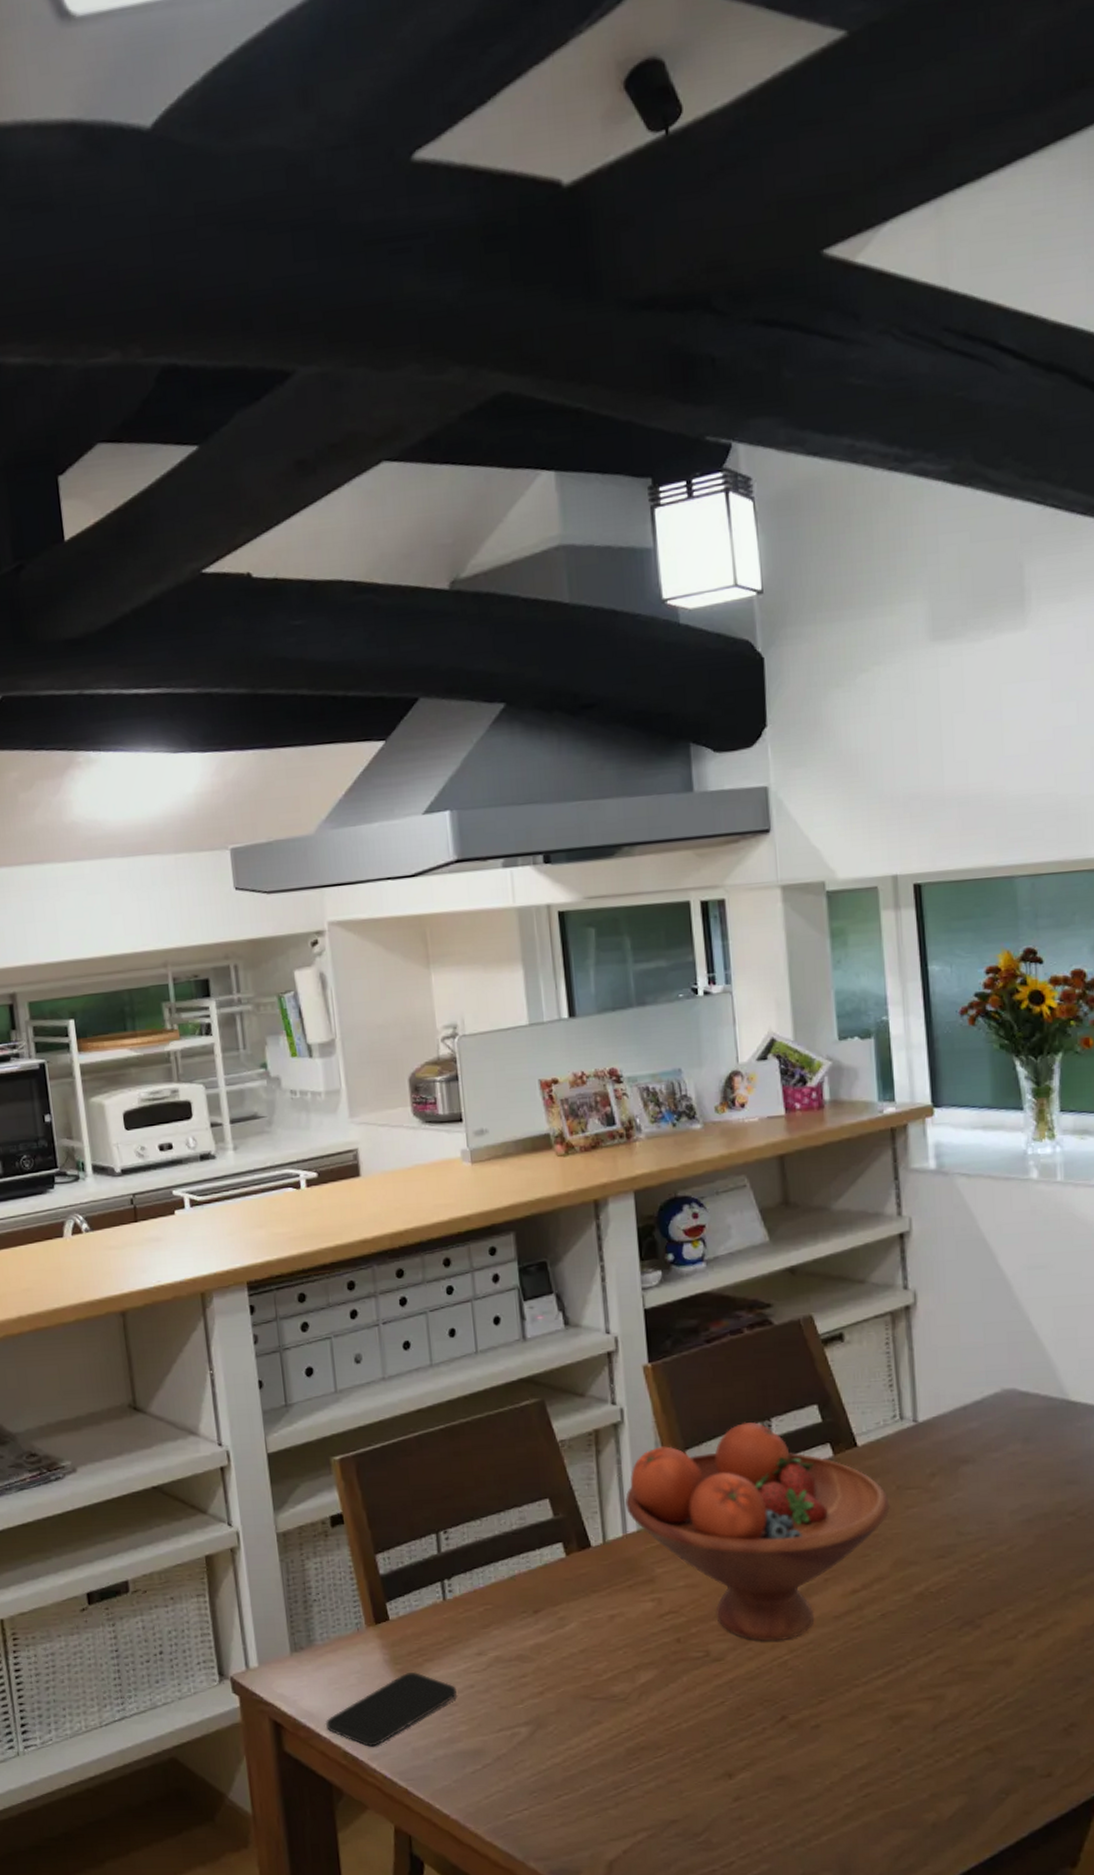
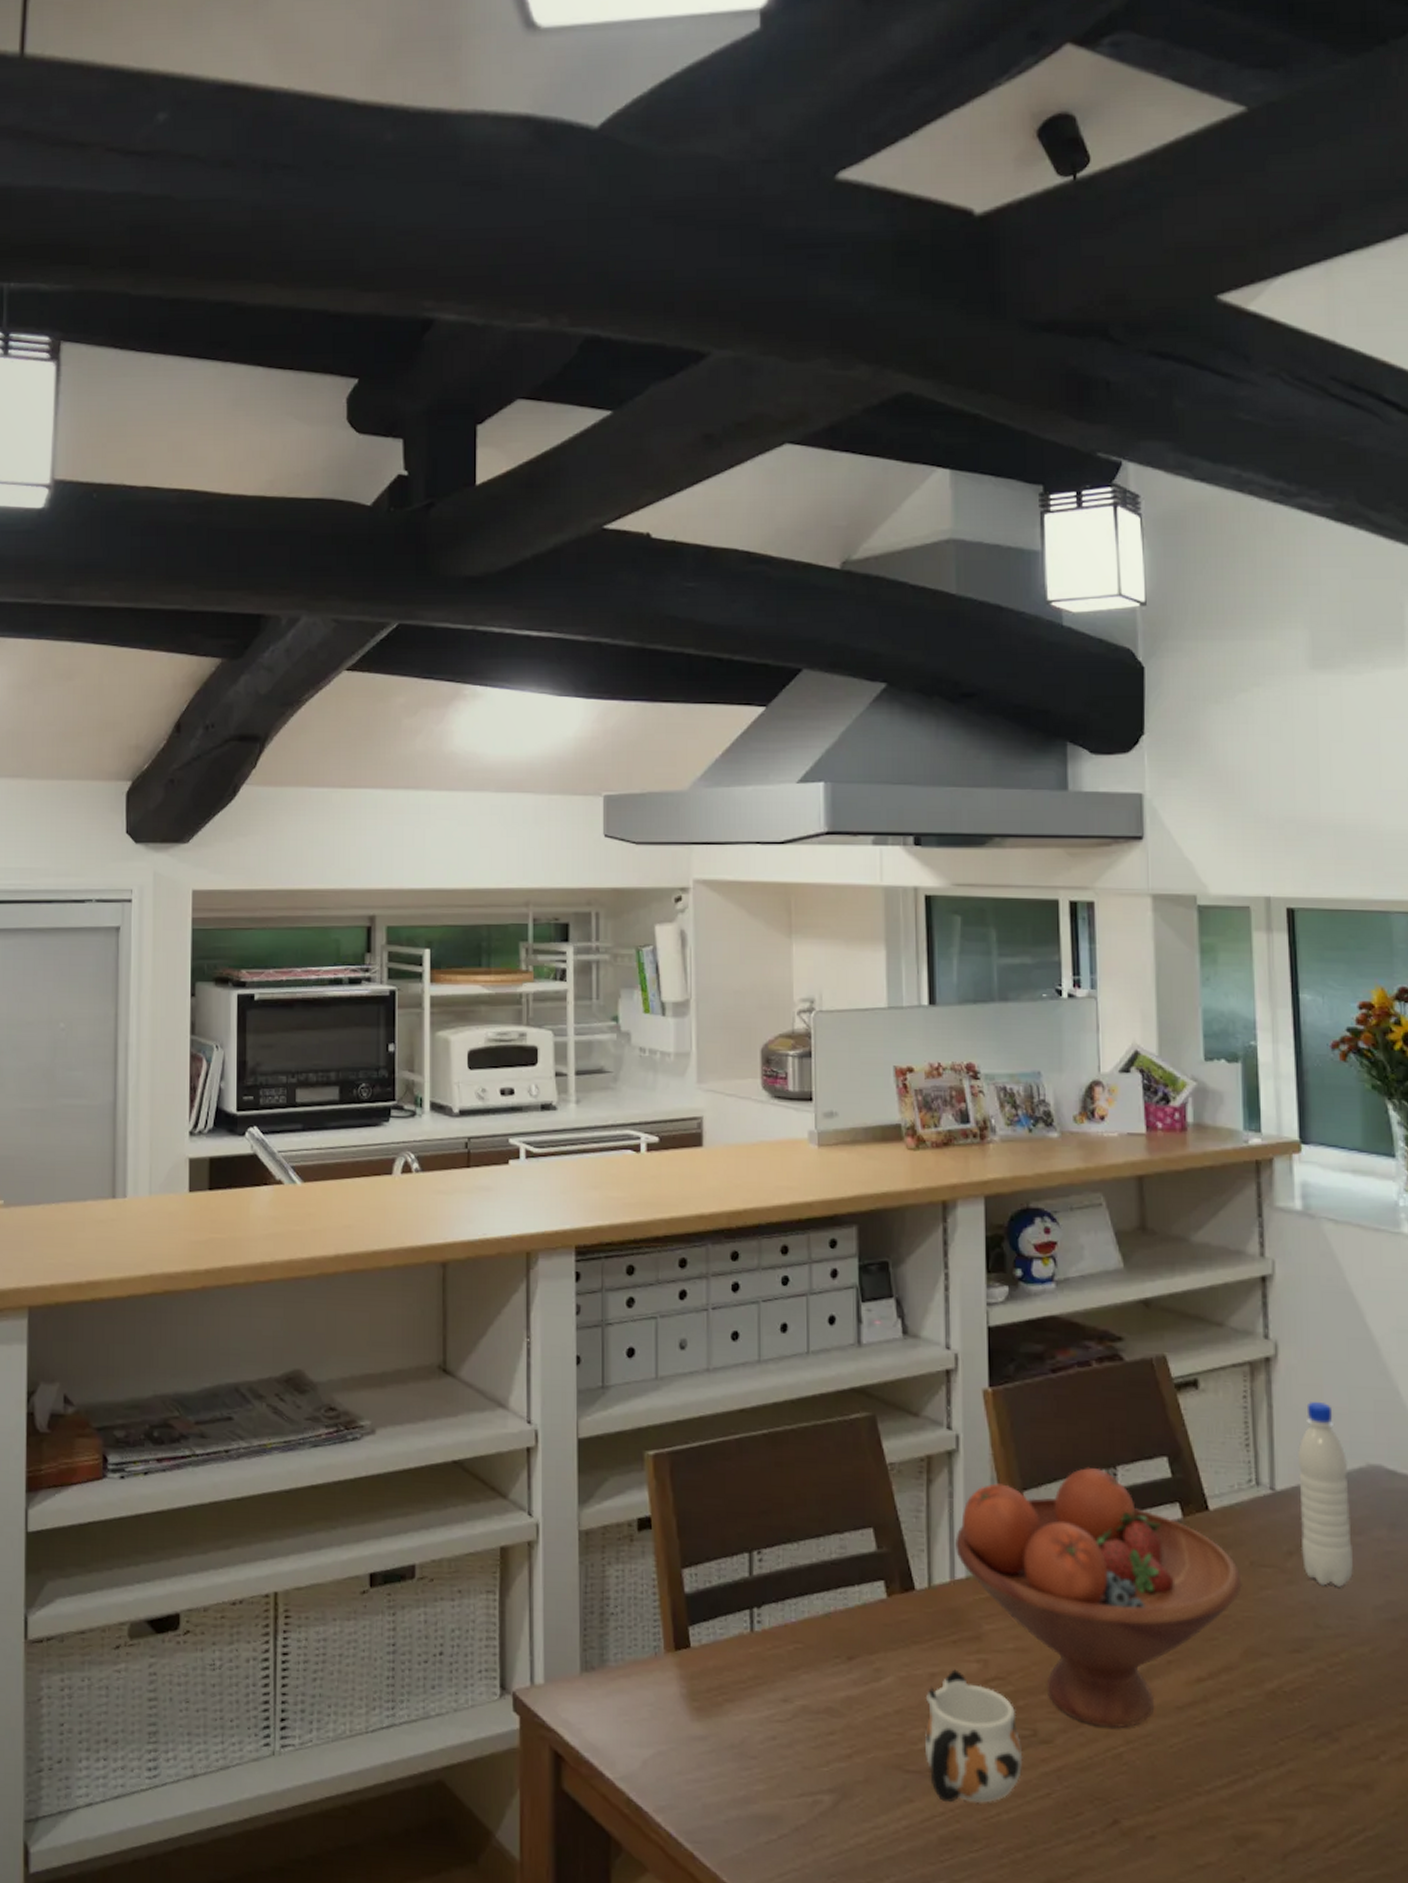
smartphone: present [325,1671,457,1747] -> none [610,1712,756,1796]
mug: none [606,1609,698,1721] -> present [925,1669,1023,1803]
water bottle: none [937,1340,992,1499] -> present [1297,1402,1354,1587]

